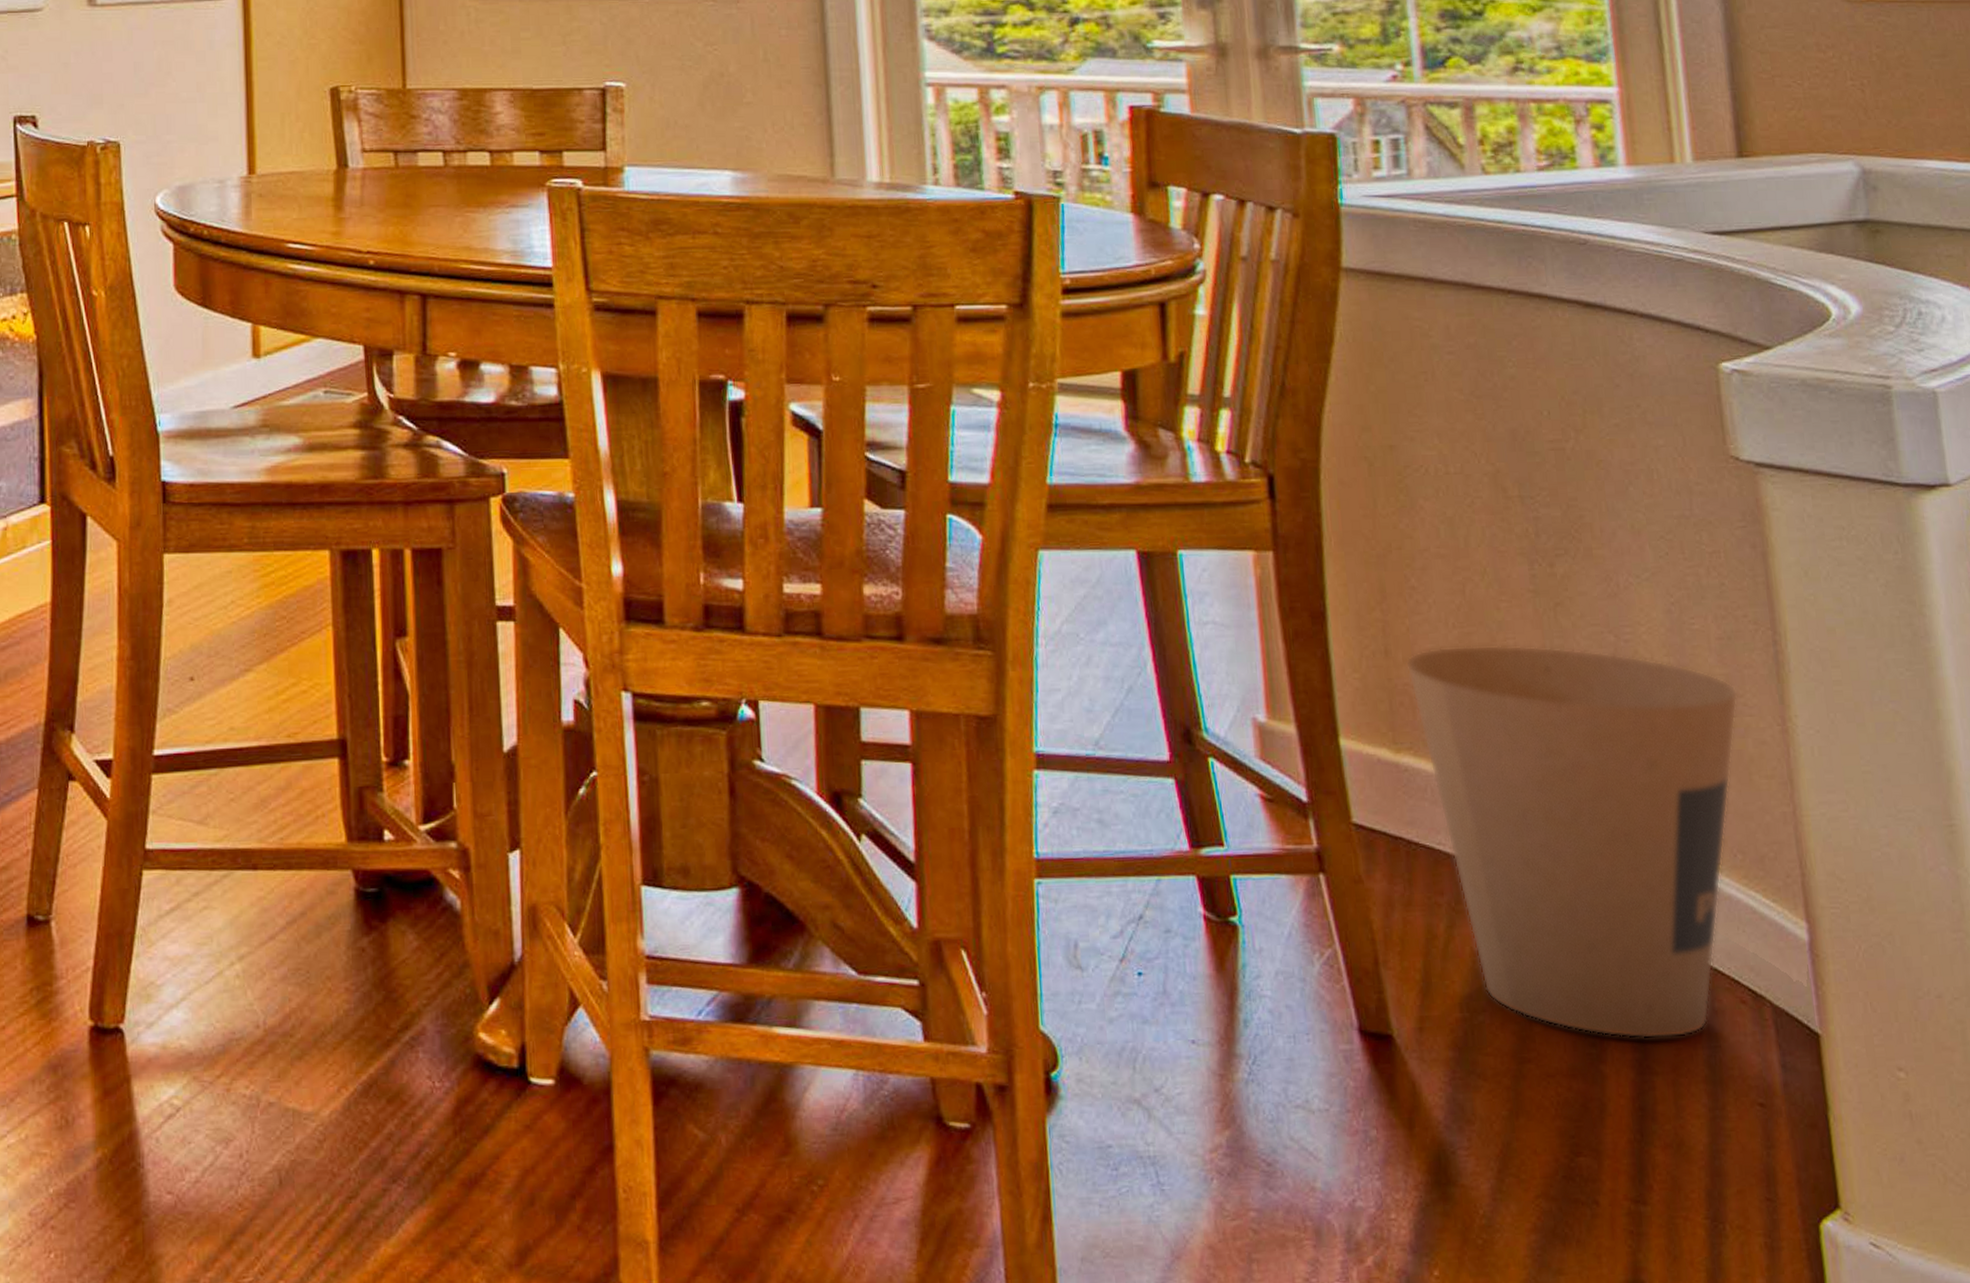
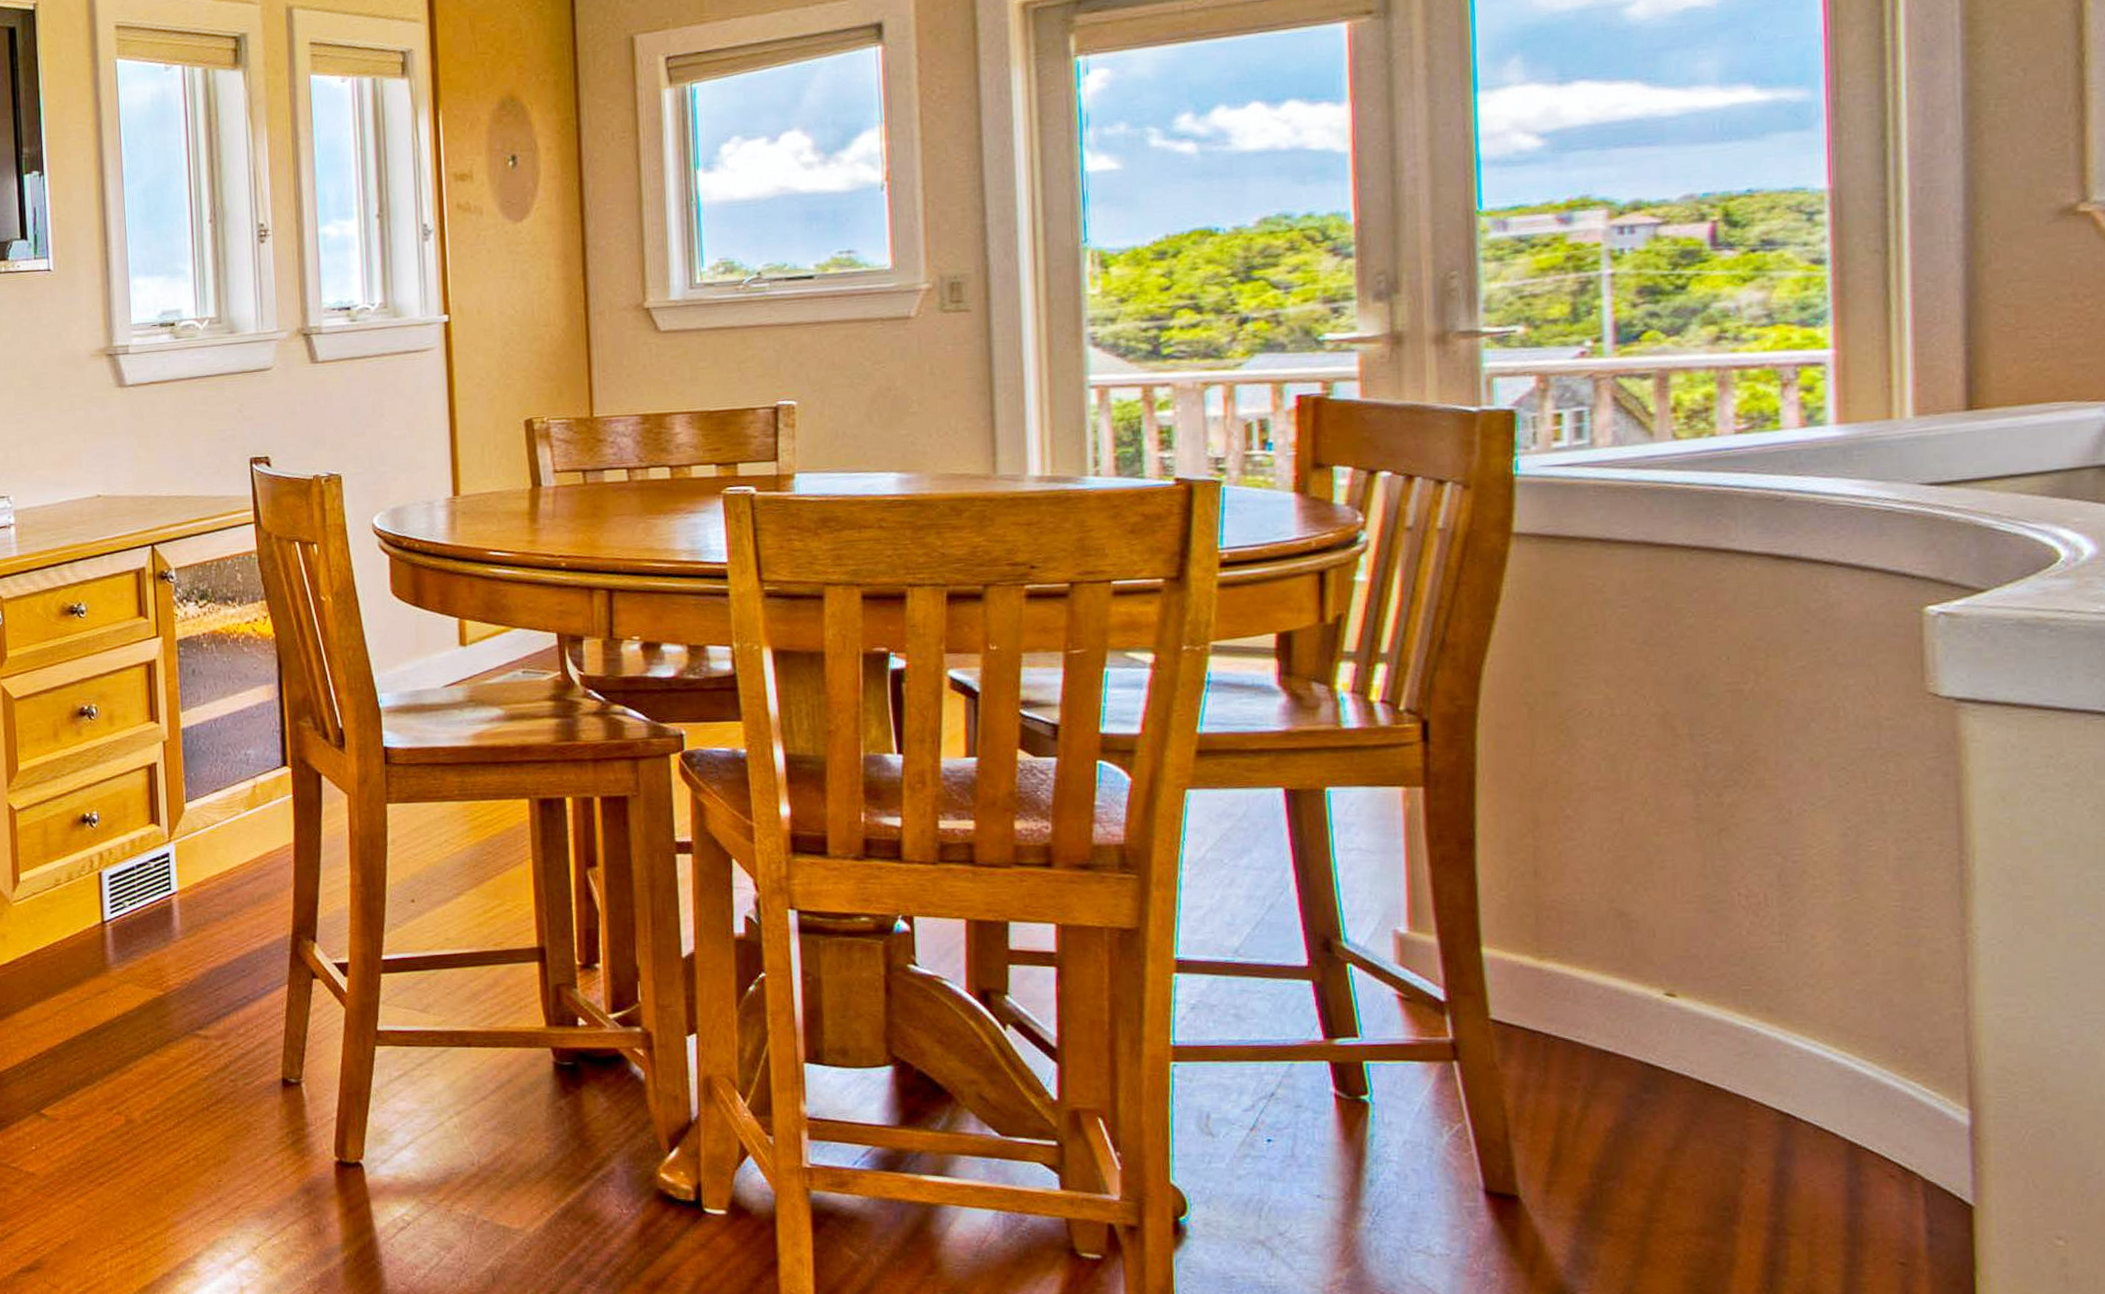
trash can: present [1406,644,1738,1039] -> none [1556,866,1914,1206]

